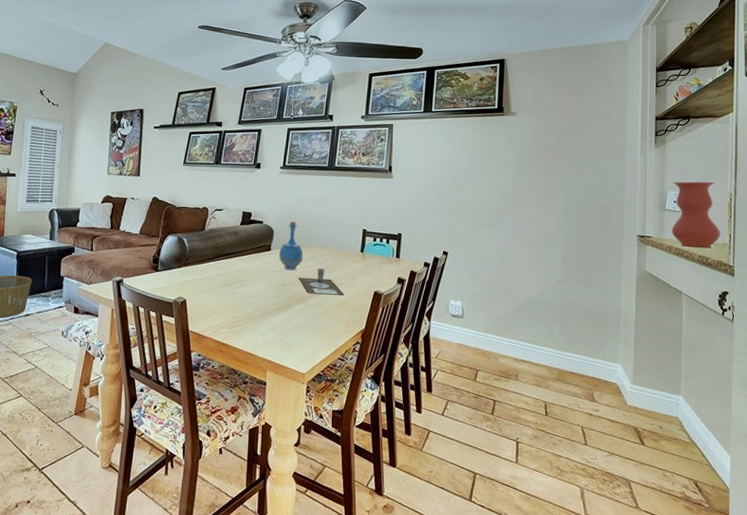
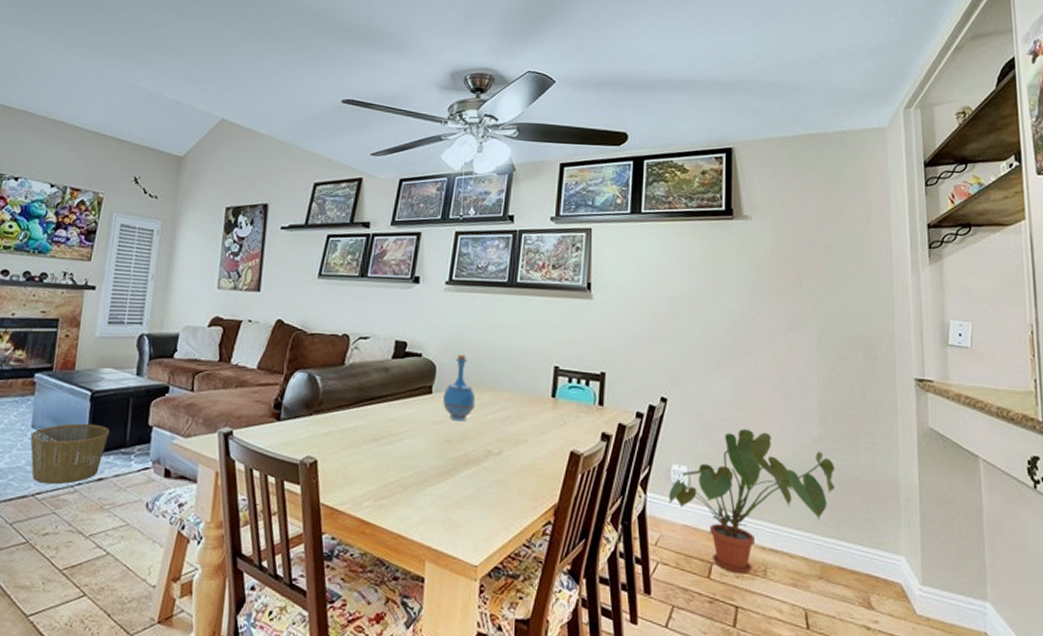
place setting: present [298,269,344,295] -> none [469,419,530,456]
house plant: none [447,274,572,378] -> present [669,429,835,574]
vase: present [671,181,721,248] -> none [956,308,1023,397]

